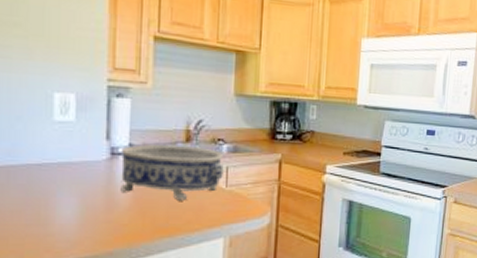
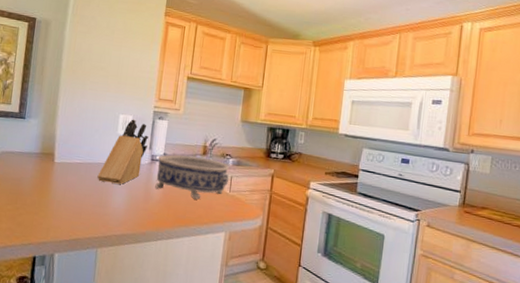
knife block: none [28,98,104,193] -> present [97,119,148,185]

